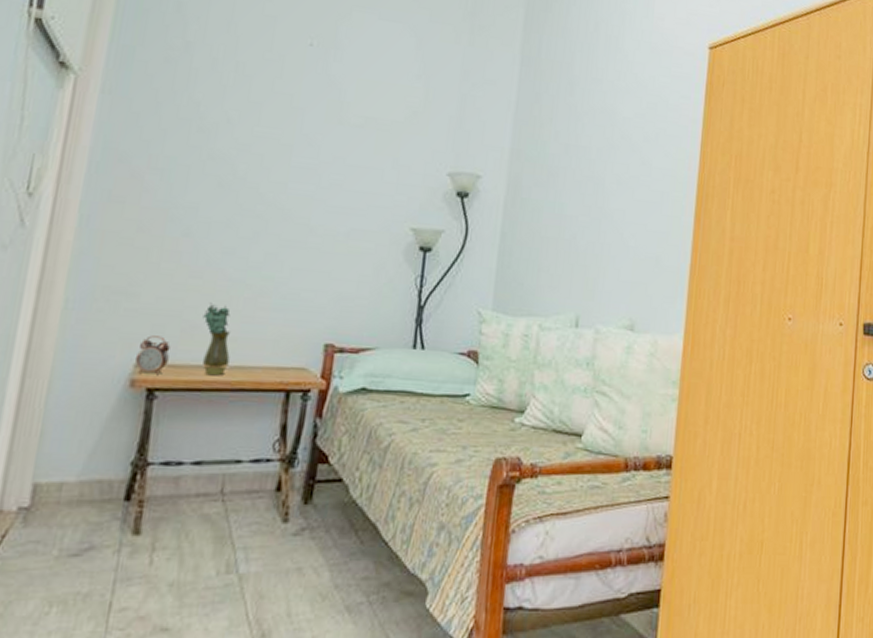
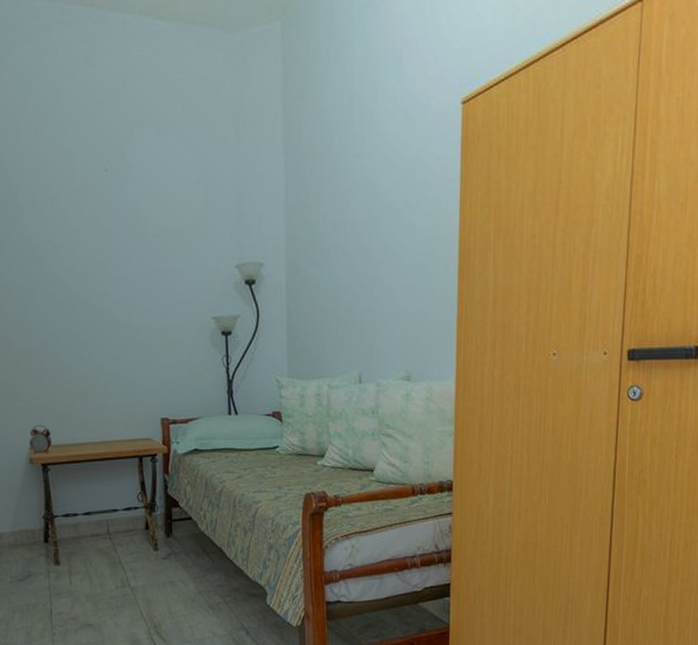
vase: present [202,302,231,376] -> none [69,396,94,451]

